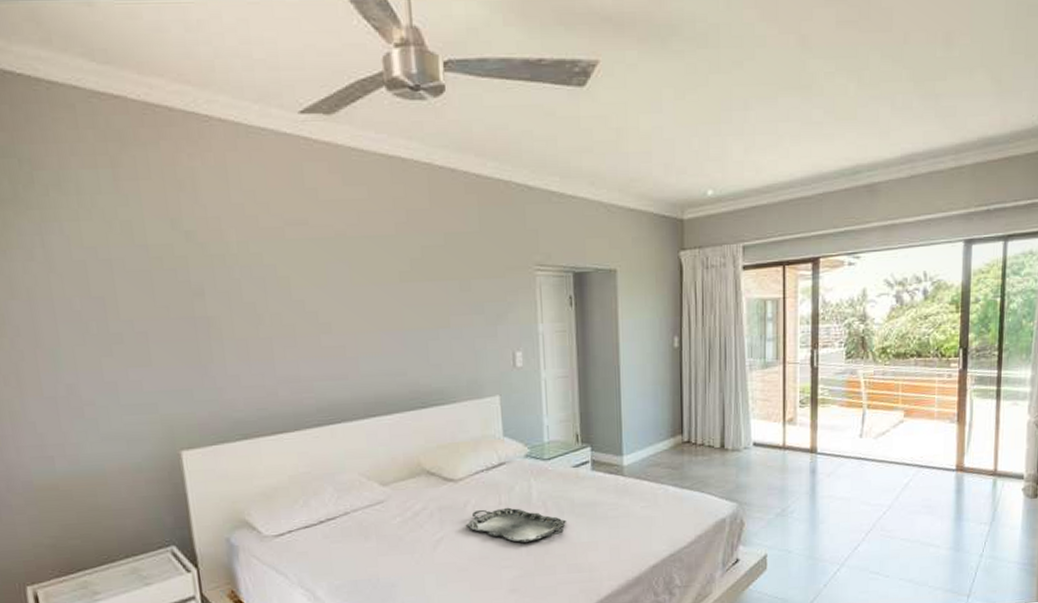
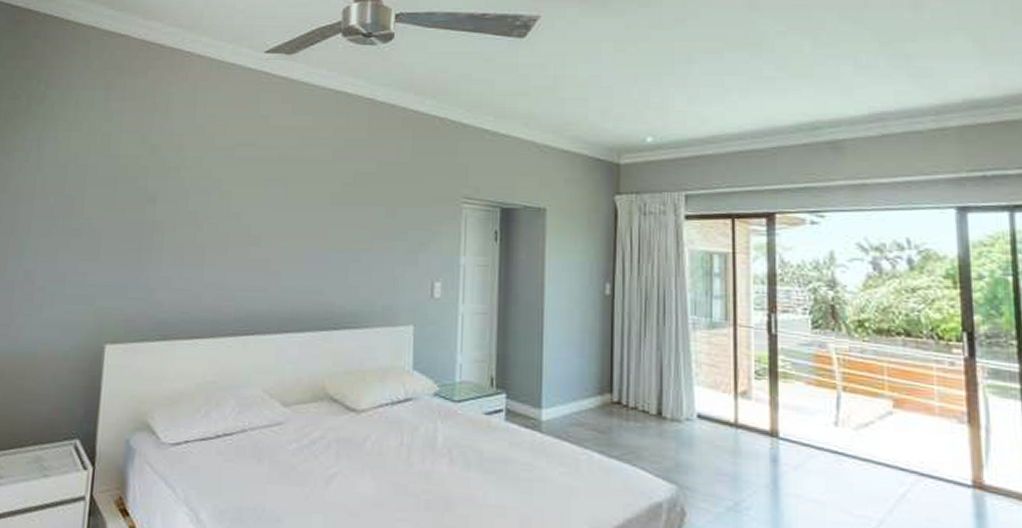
serving tray: present [465,507,566,543] -> none [362,448,472,495]

